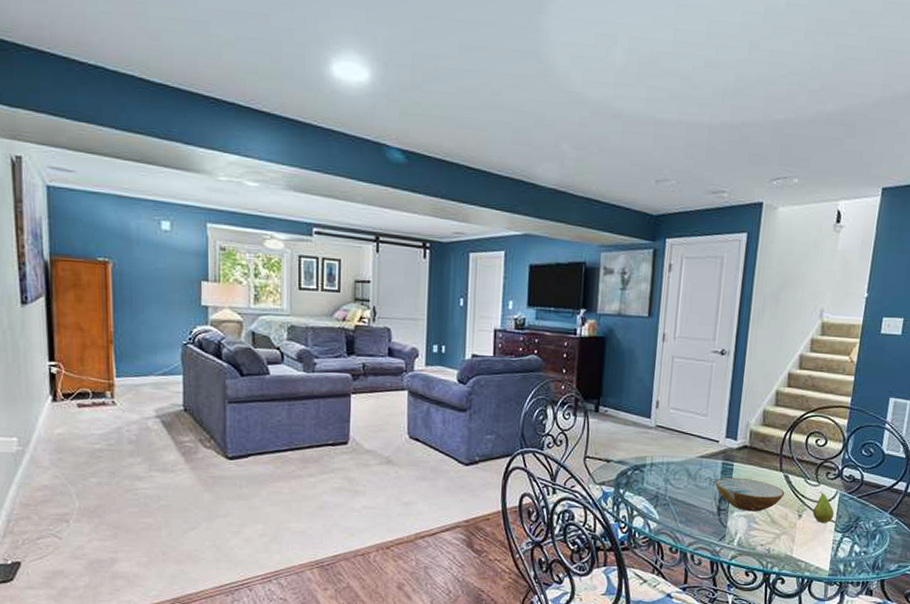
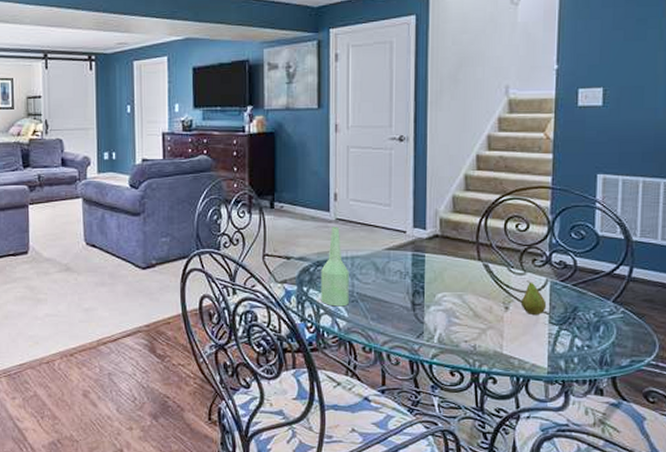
bottle: none [635,433,664,509] -> present [321,226,349,307]
bowl: present [714,477,785,512] -> none [406,269,486,305]

